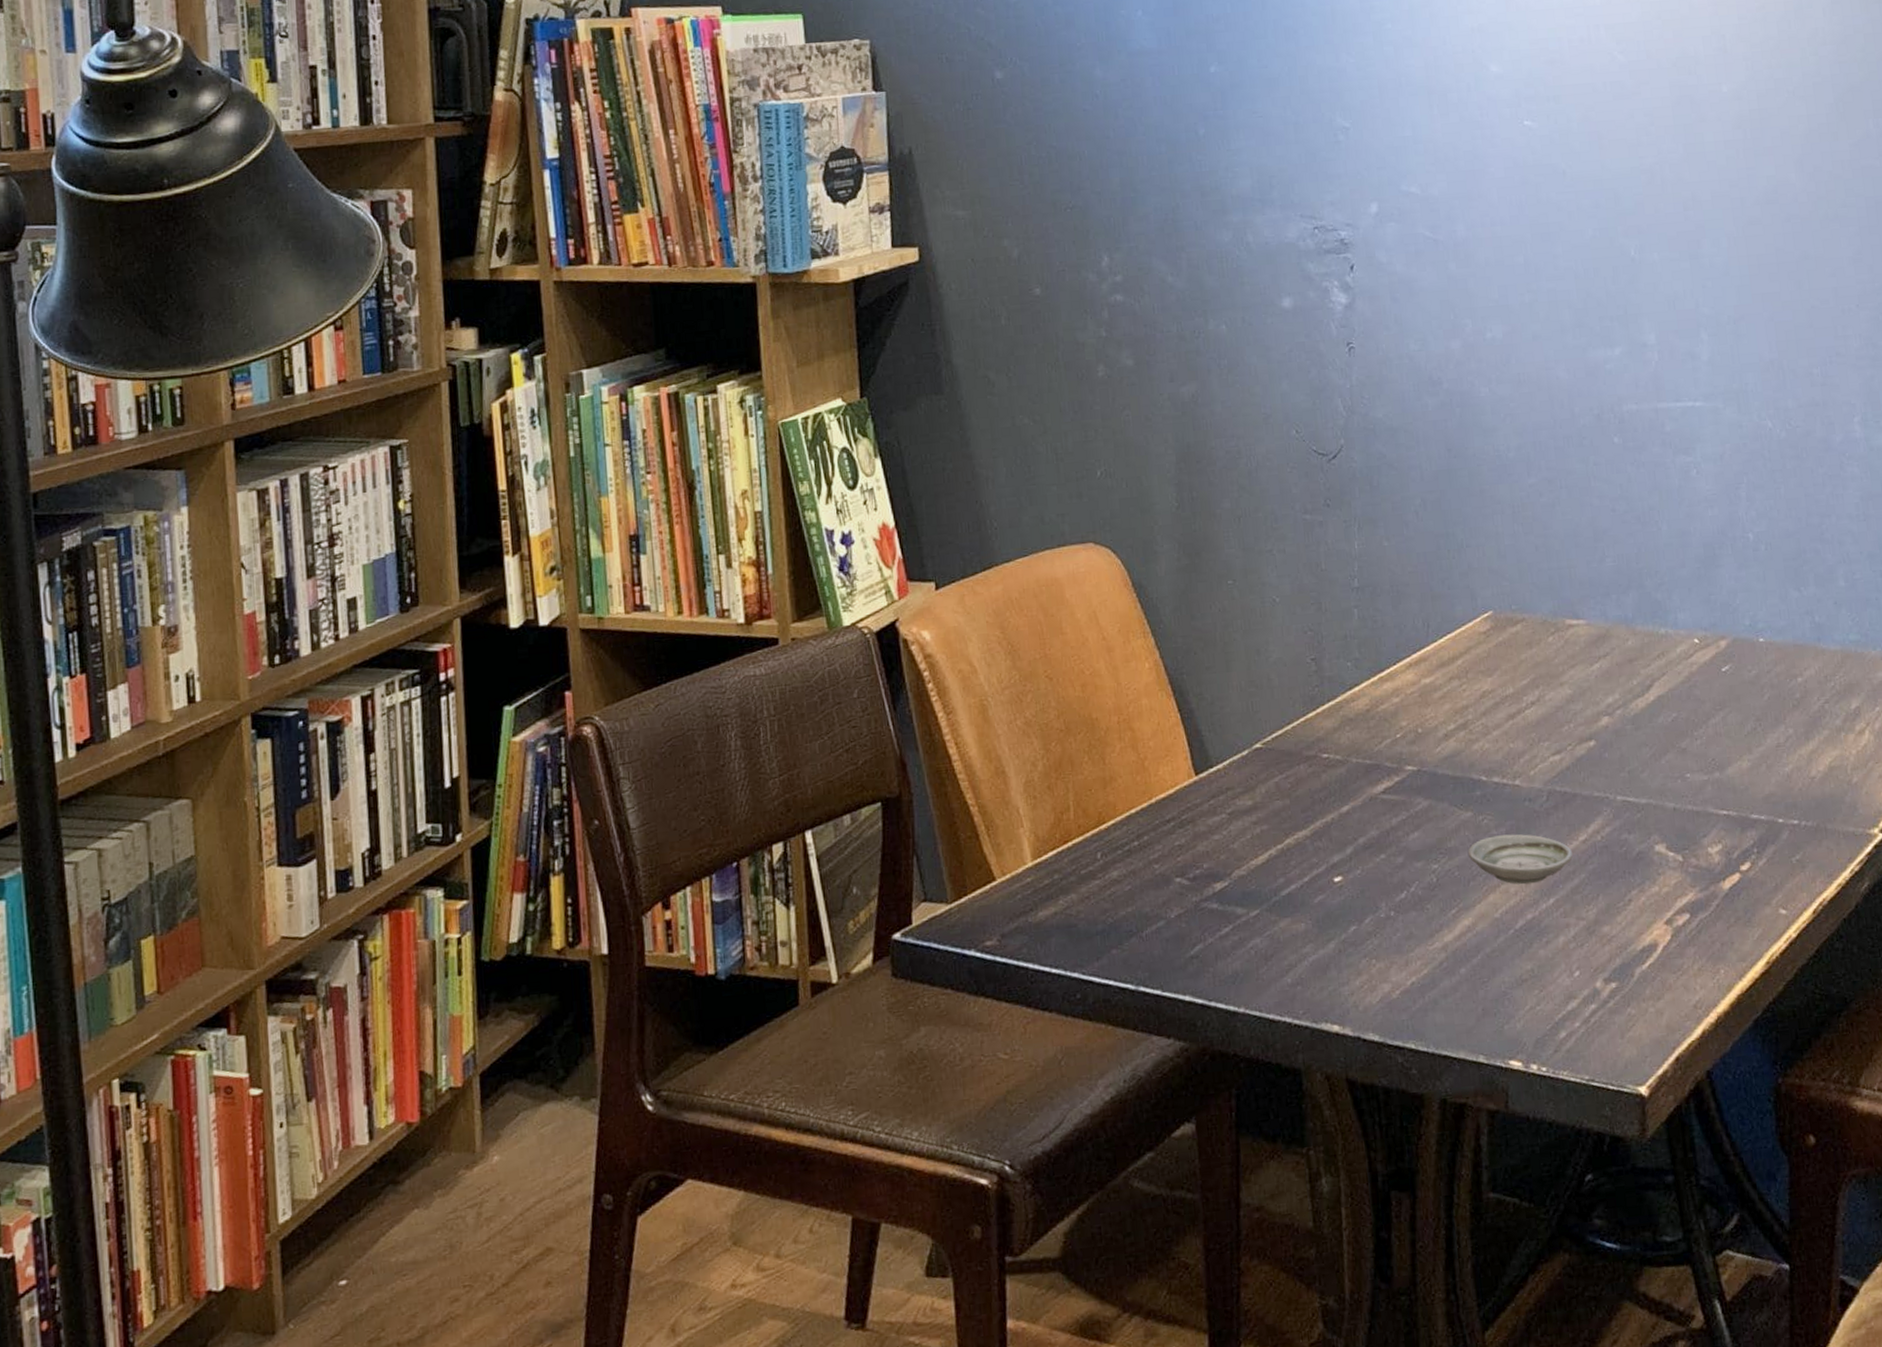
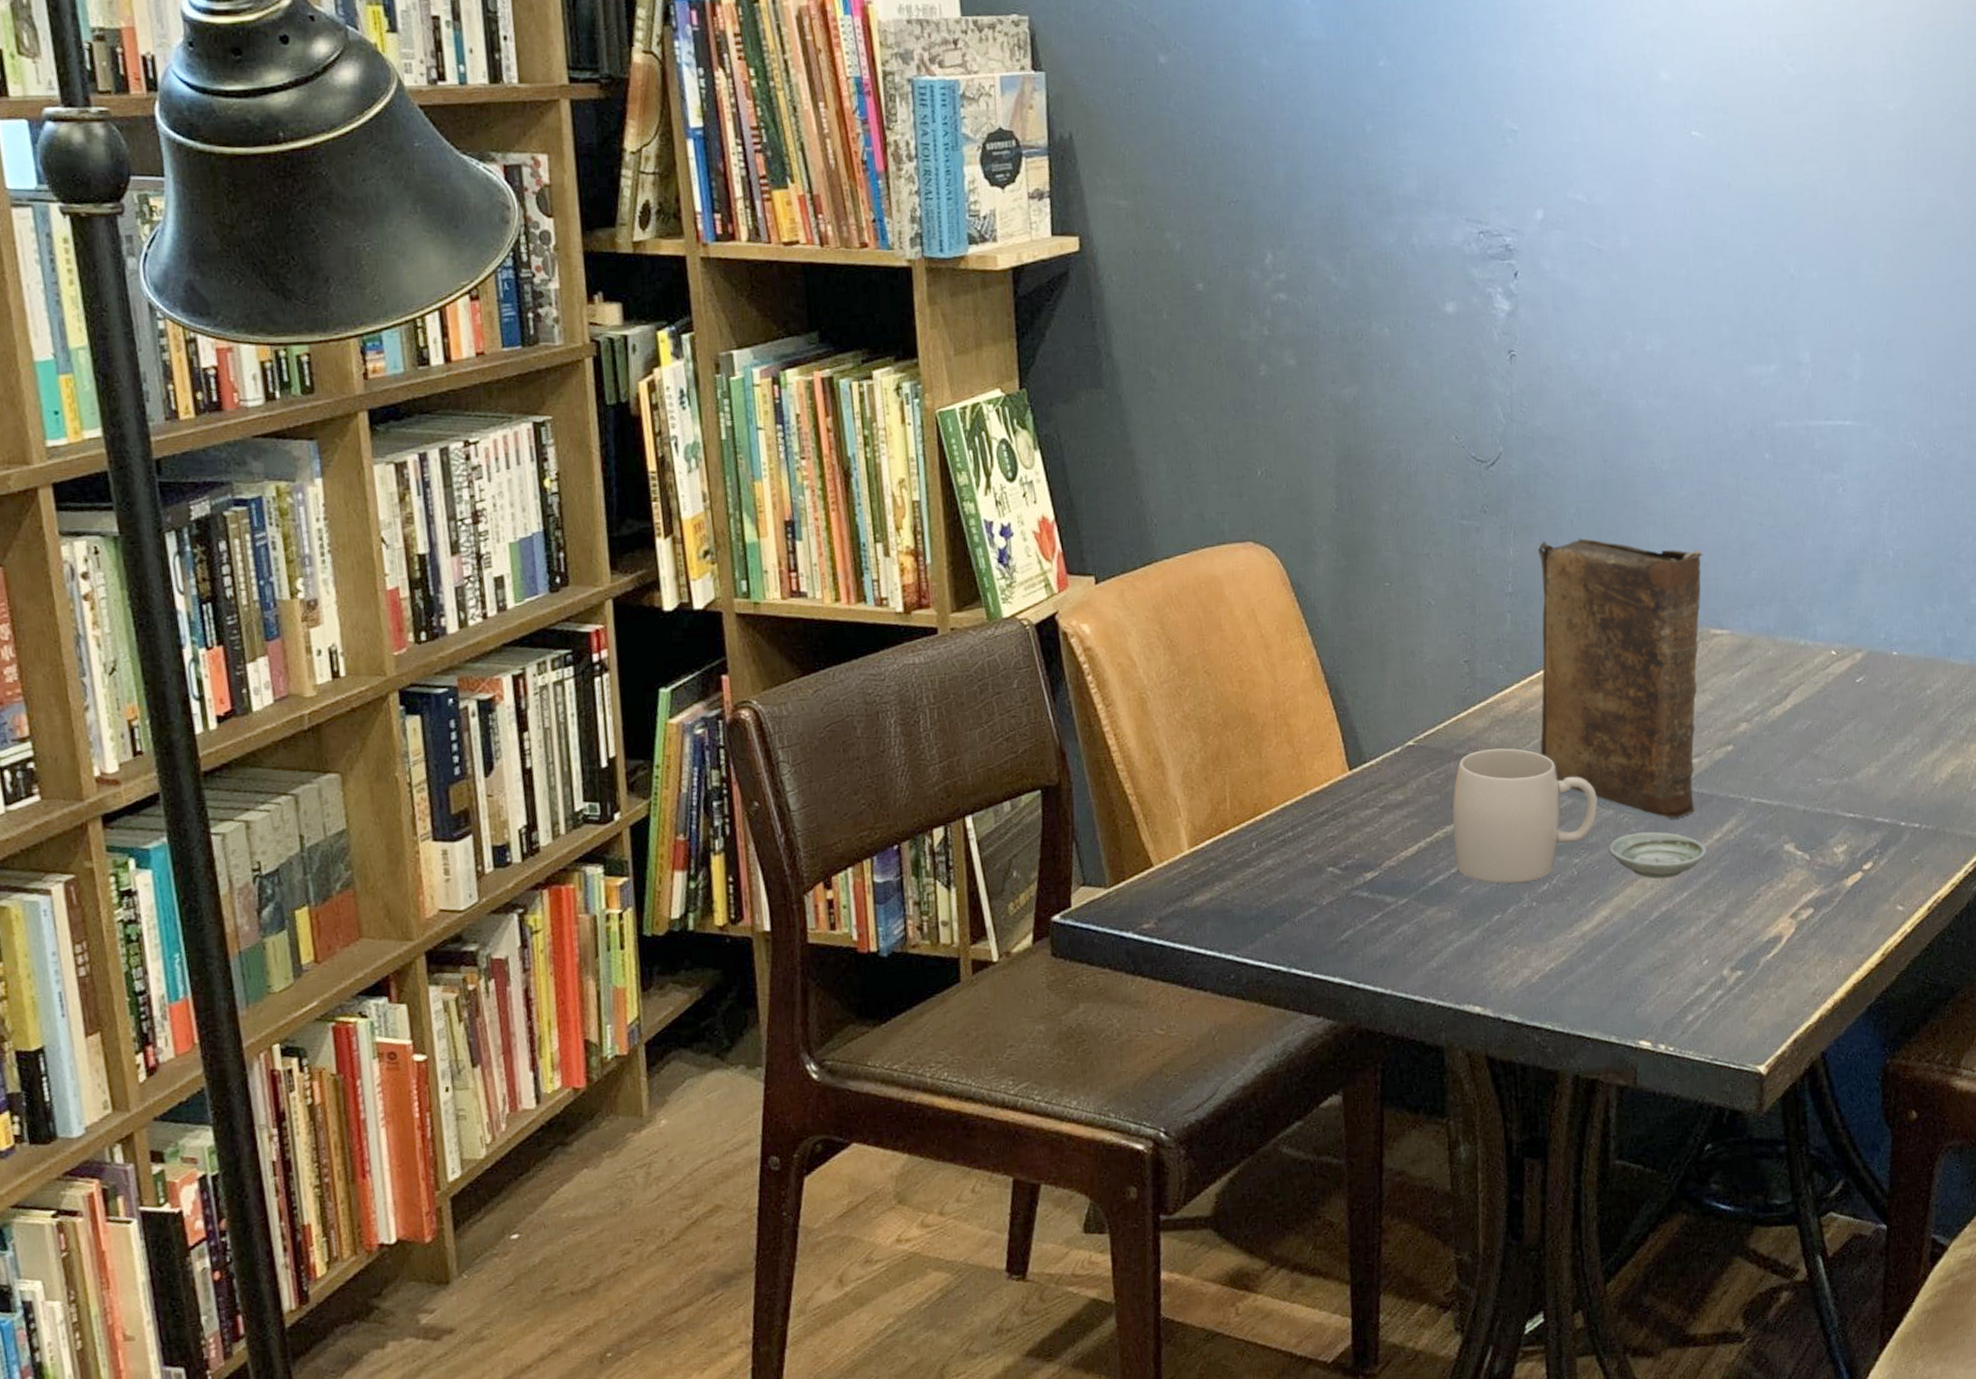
mug: none [1303,748,1455,893] -> present [1452,748,1598,884]
book: none [1383,529,1558,819] -> present [1537,537,1703,818]

